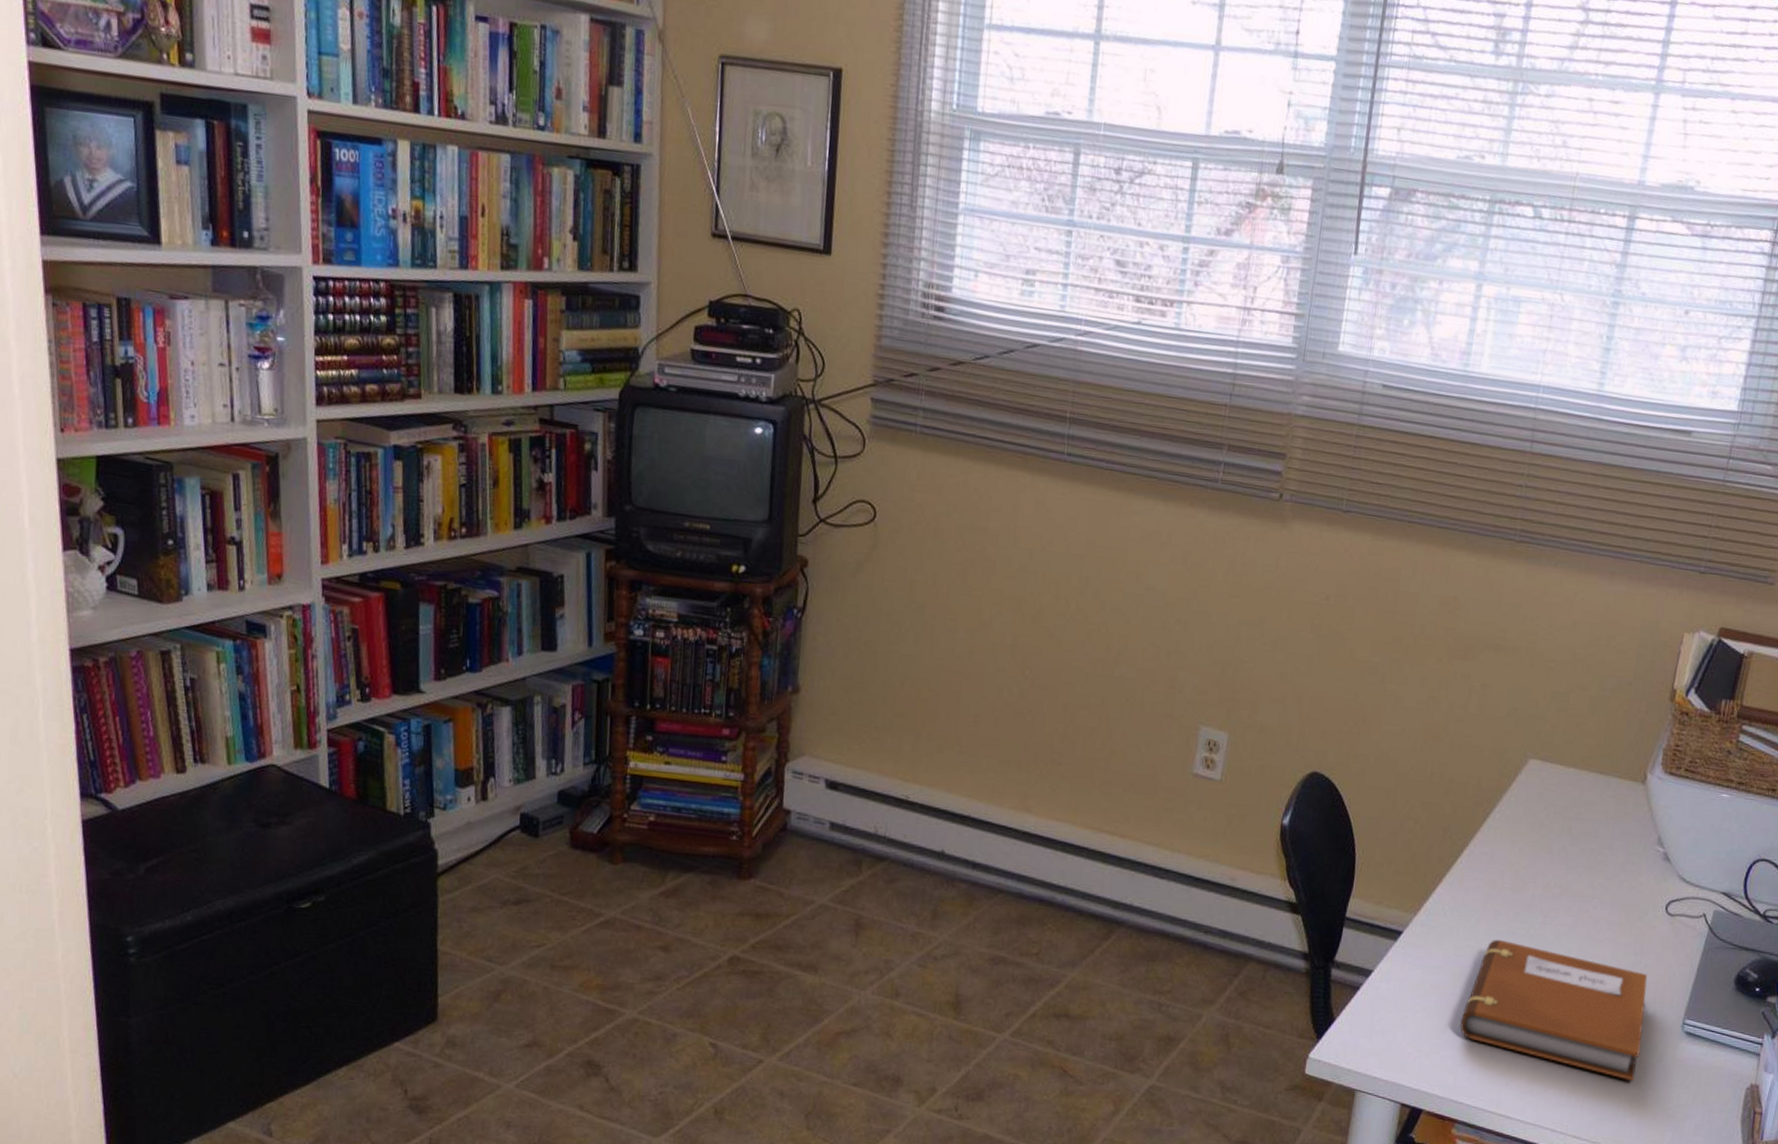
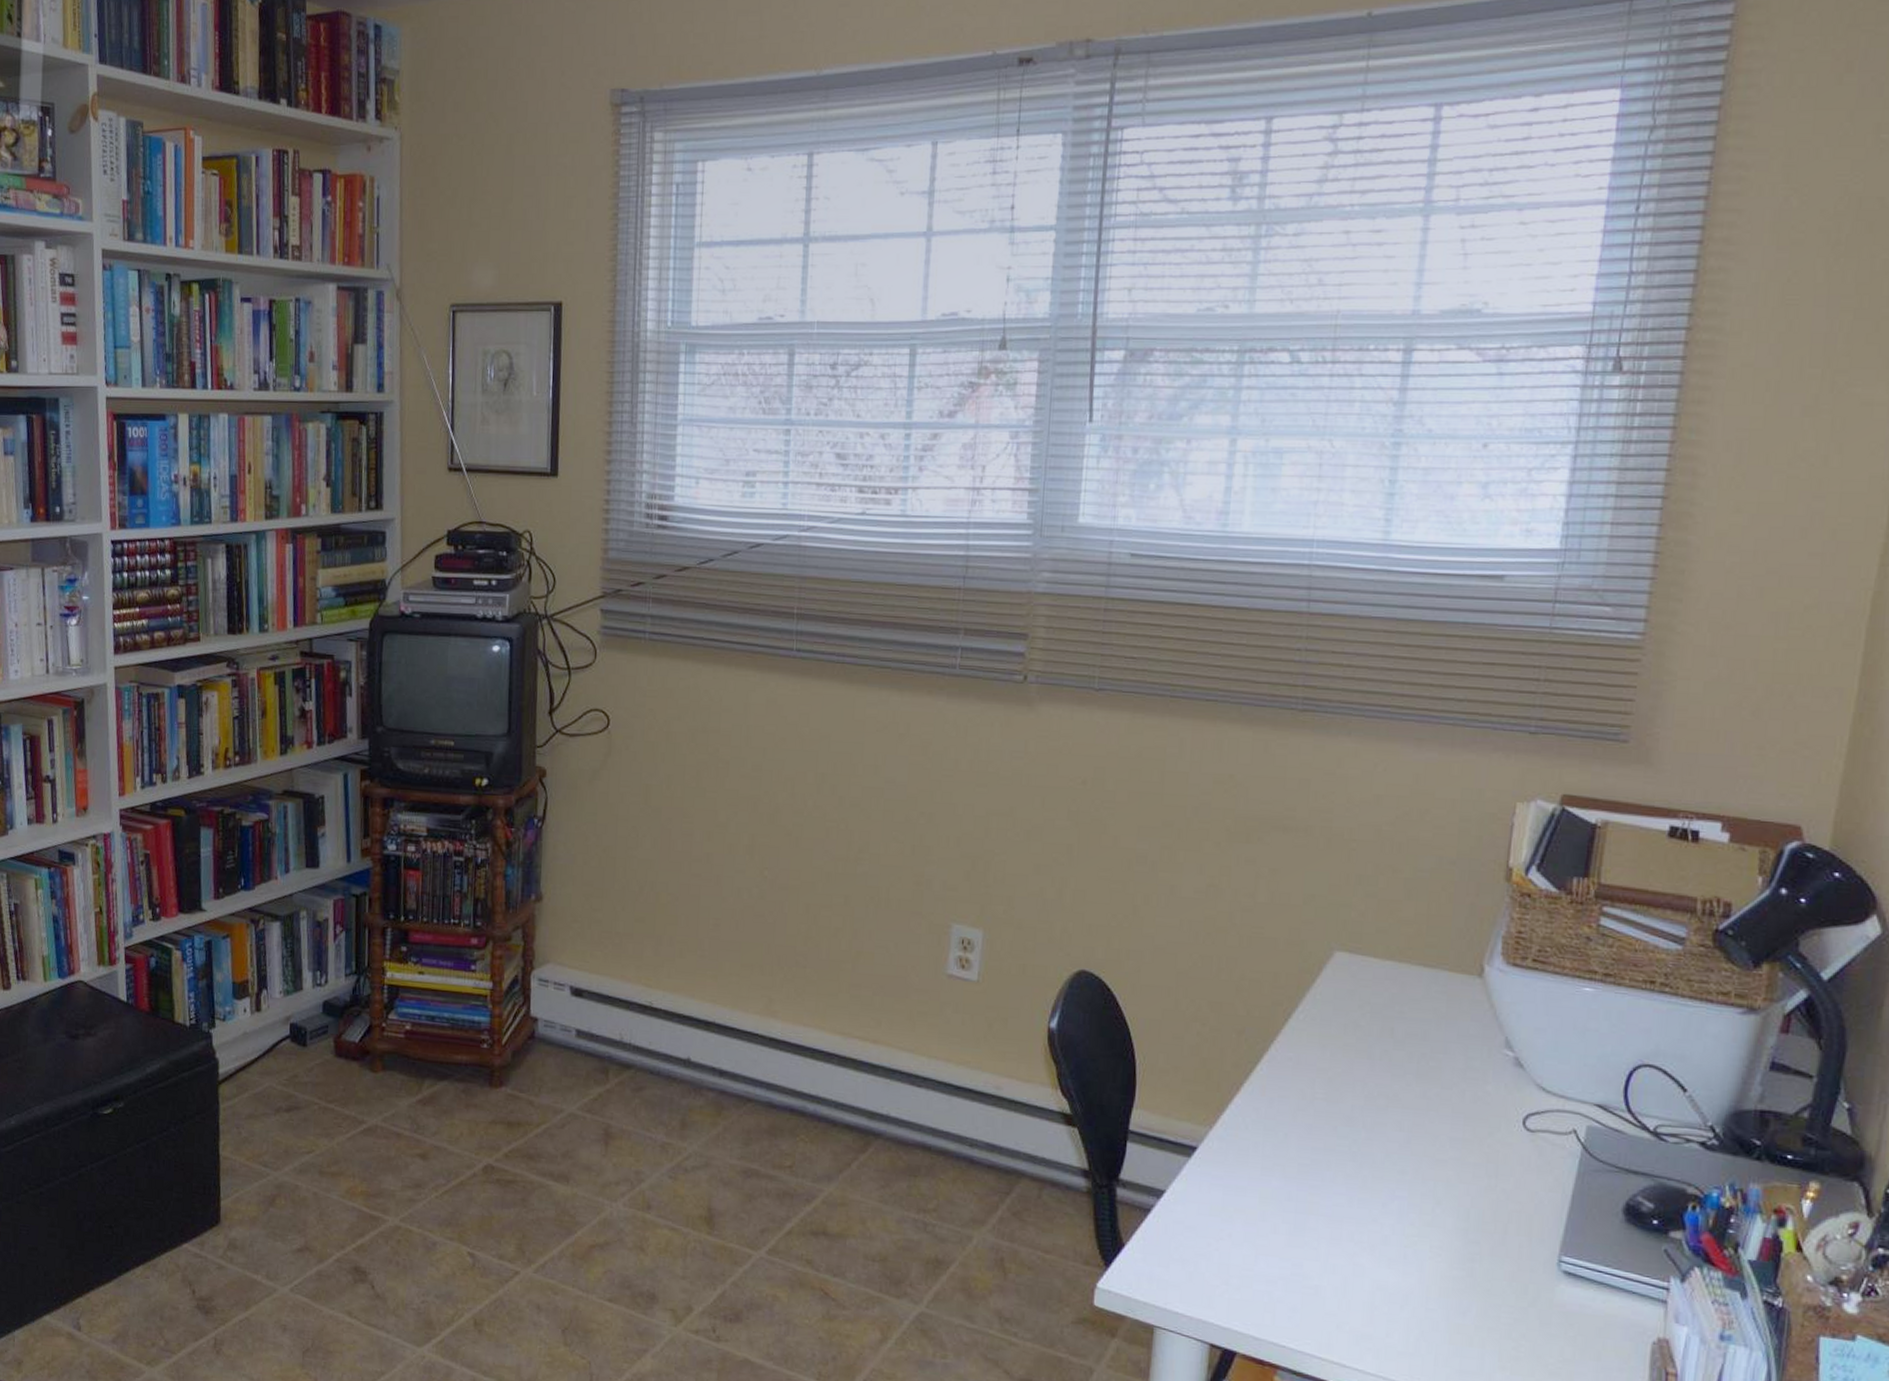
notebook: present [1460,939,1648,1082] -> none [1275,1157,1507,1329]

